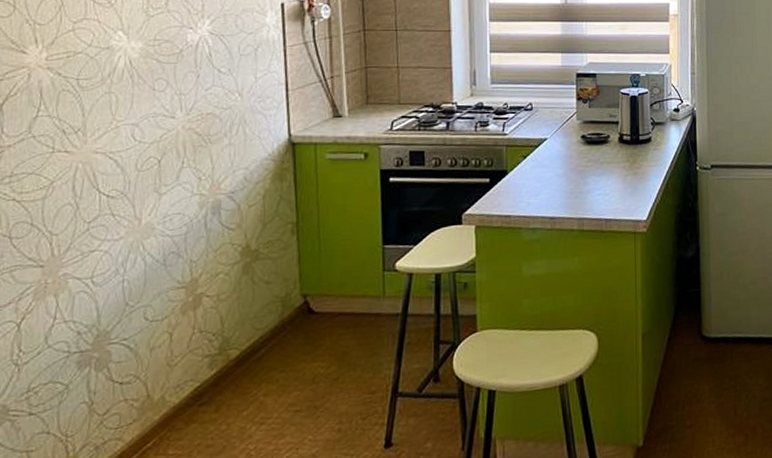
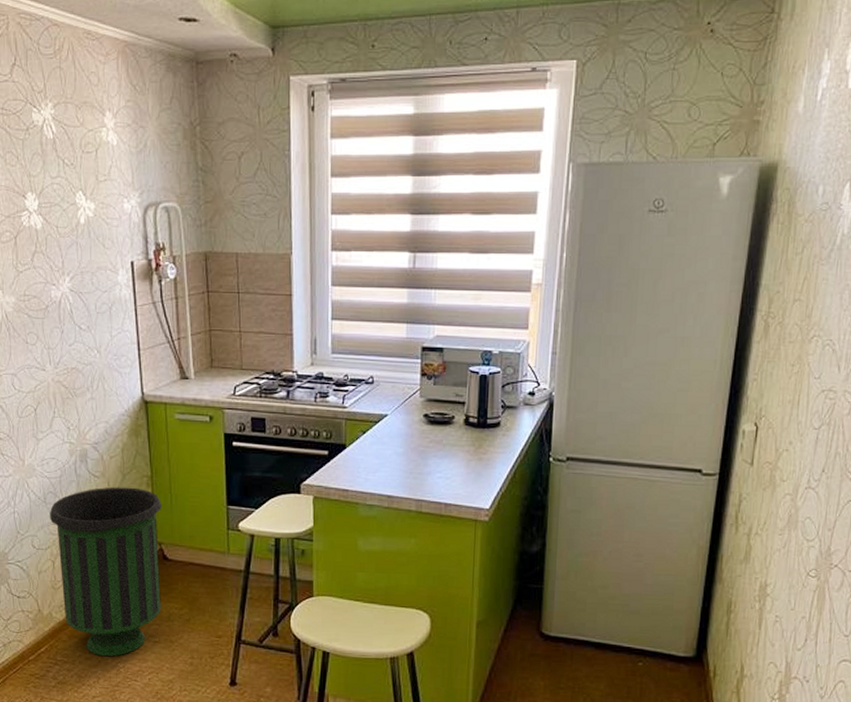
trash can: none [170,236,308,440] -> present [50,487,161,657]

